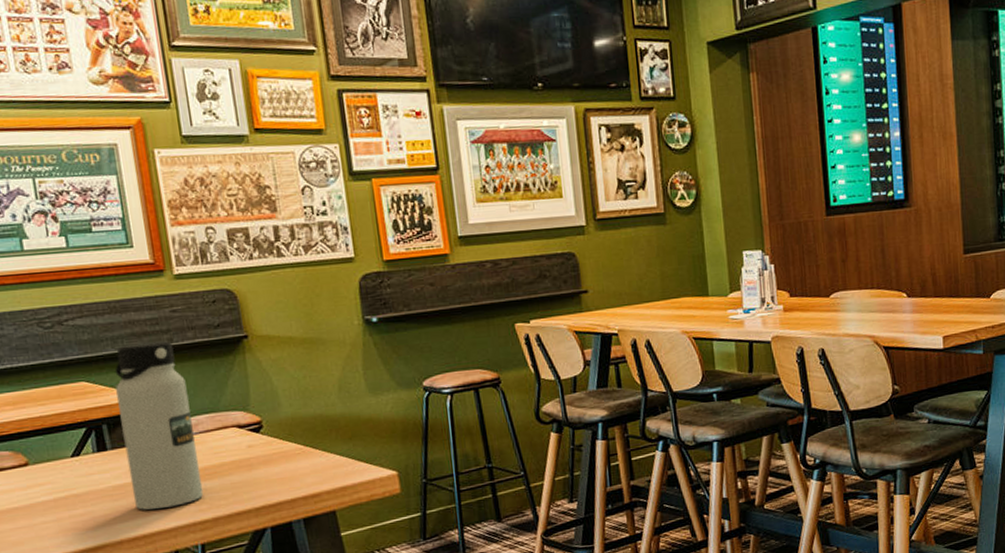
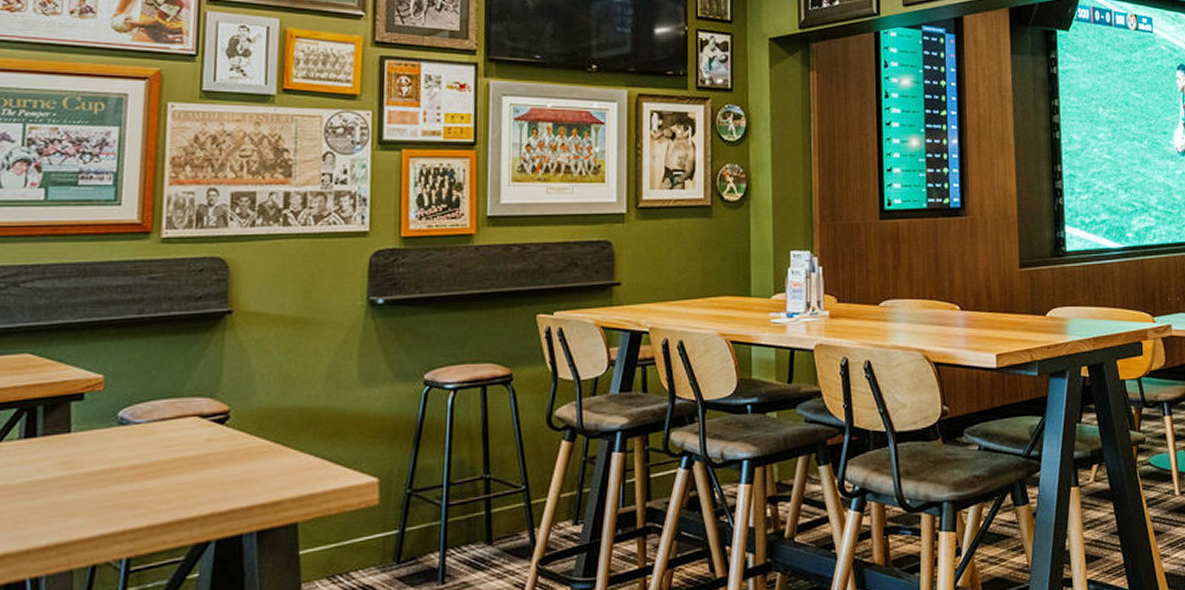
water bottle: present [114,341,204,510] -> none [55,312,149,512]

